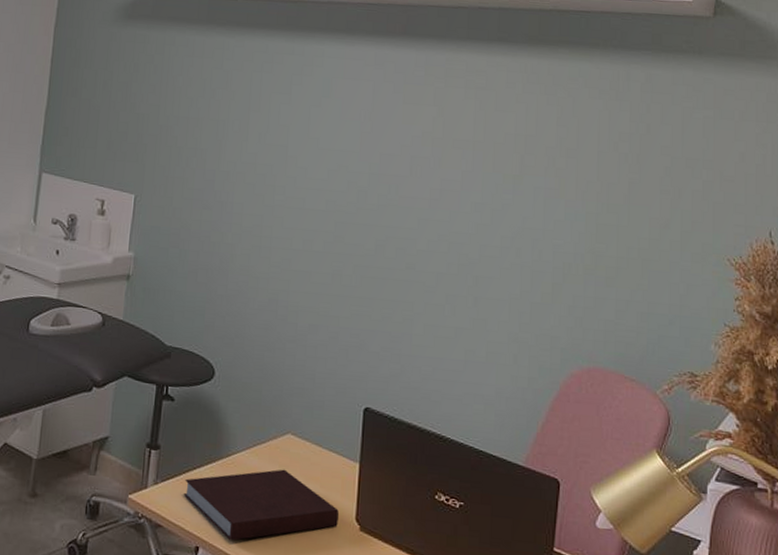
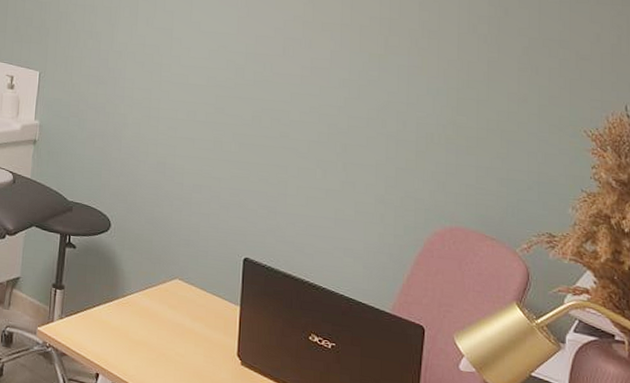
notebook: present [184,469,340,541] -> none [85,309,223,370]

